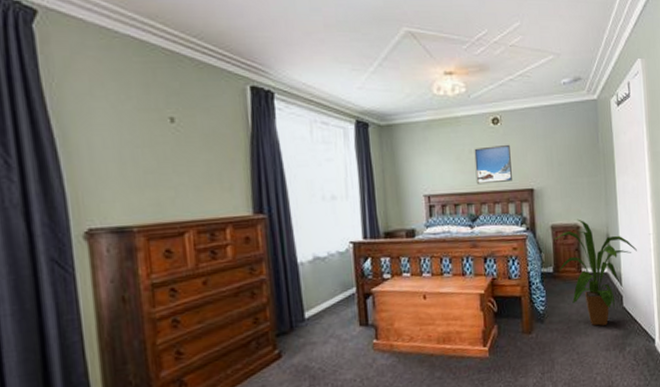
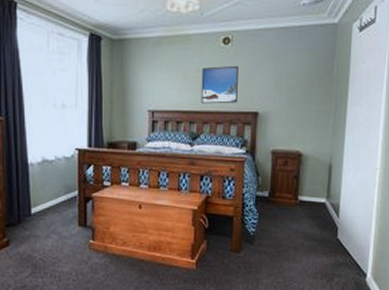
house plant: present [553,219,637,326] -> none [272,146,360,254]

